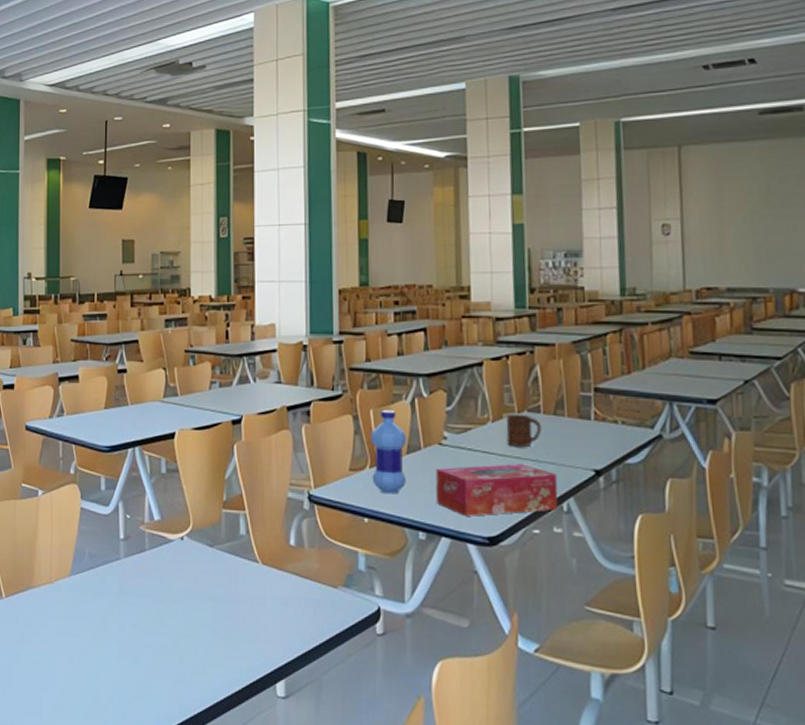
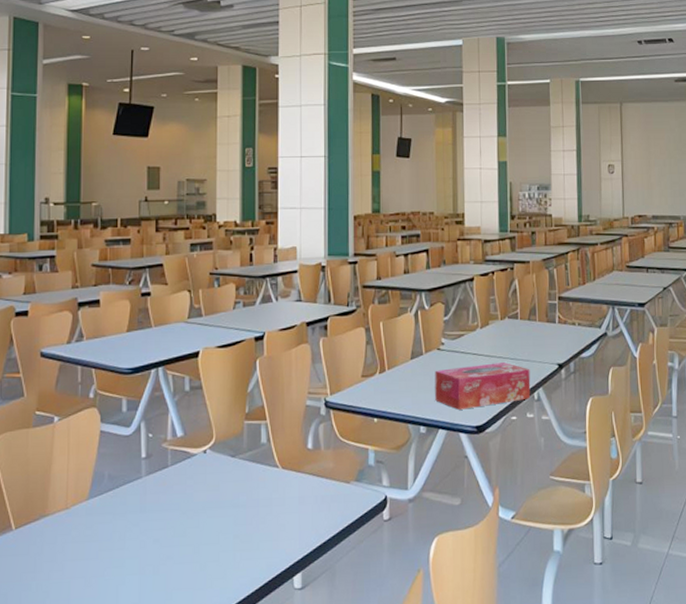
water bottle: present [371,409,406,495] -> none [380,321,411,396]
cup: present [506,415,542,446] -> none [491,321,519,348]

